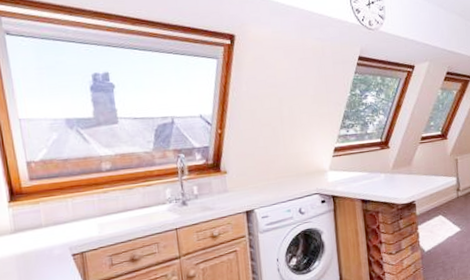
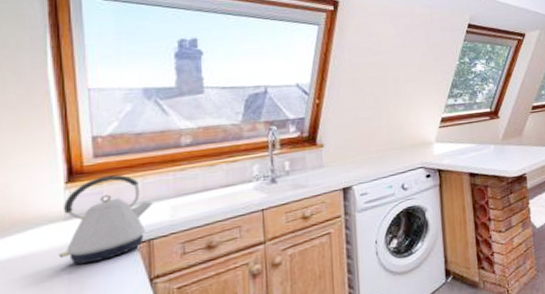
kettle: none [9,195,83,271] -> present [58,175,154,265]

